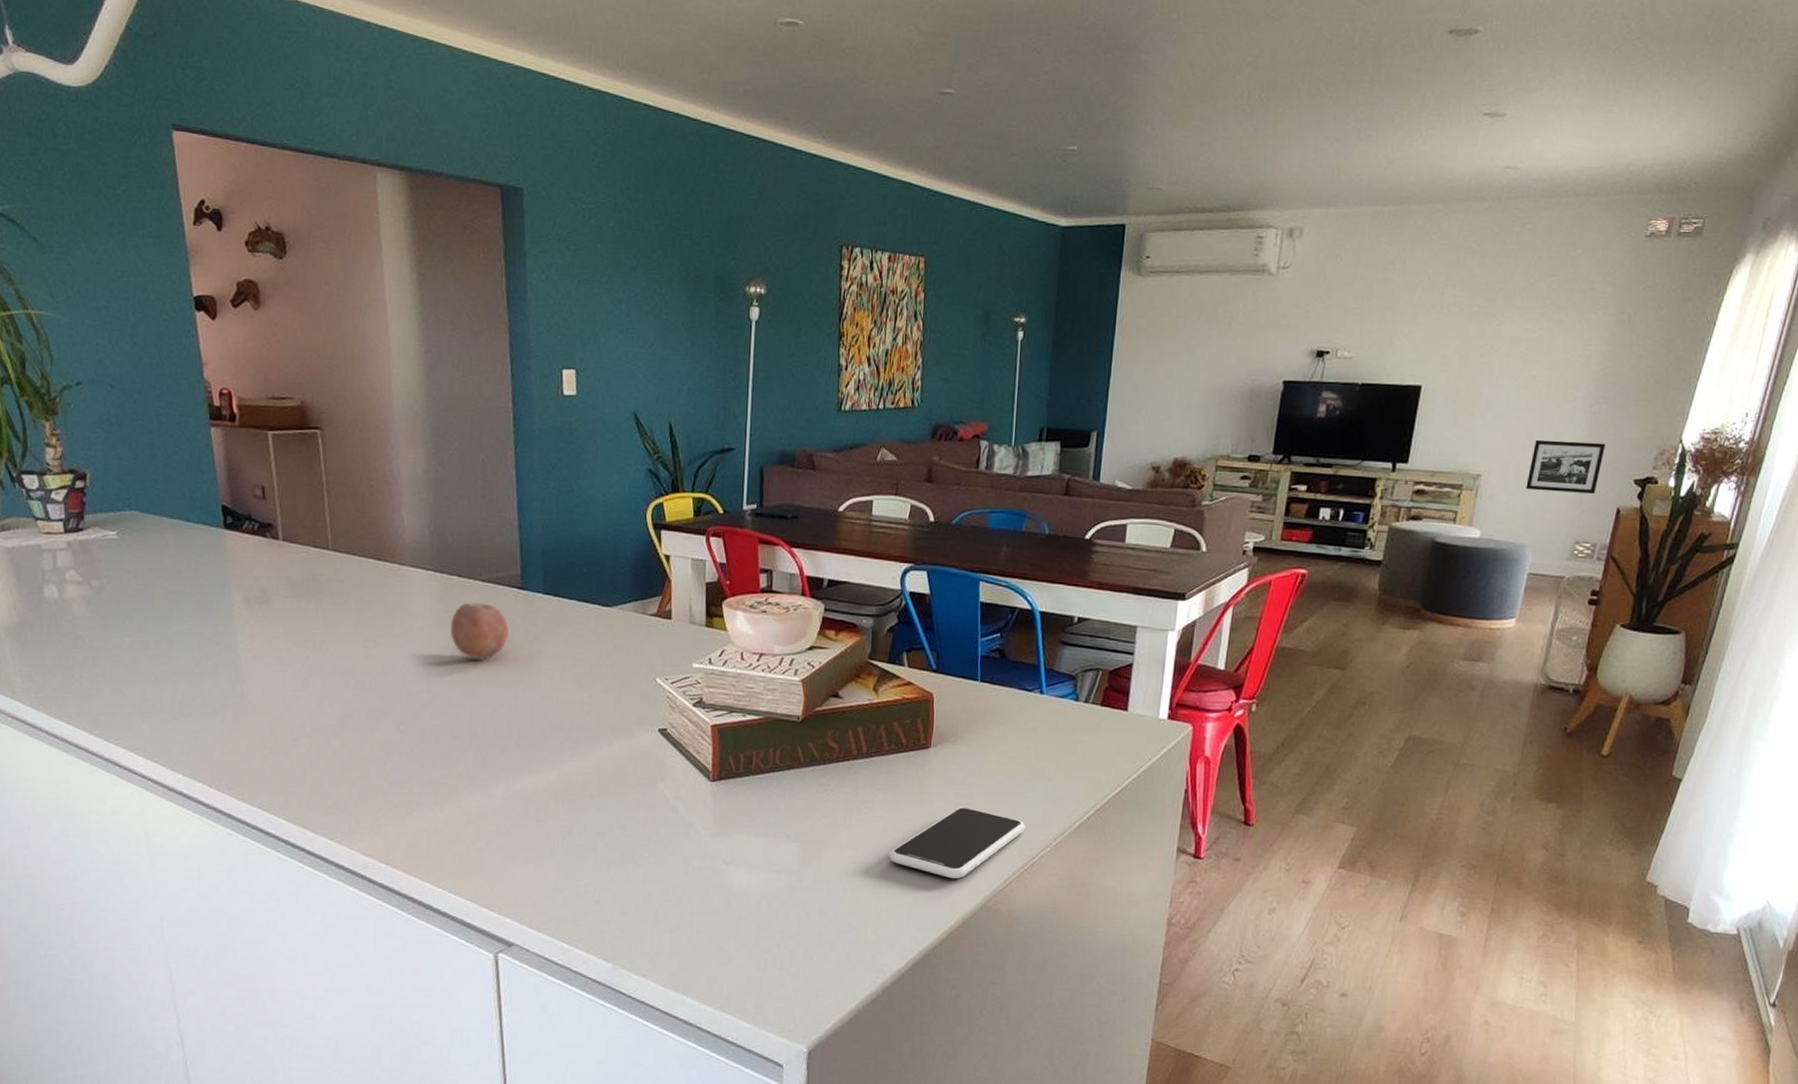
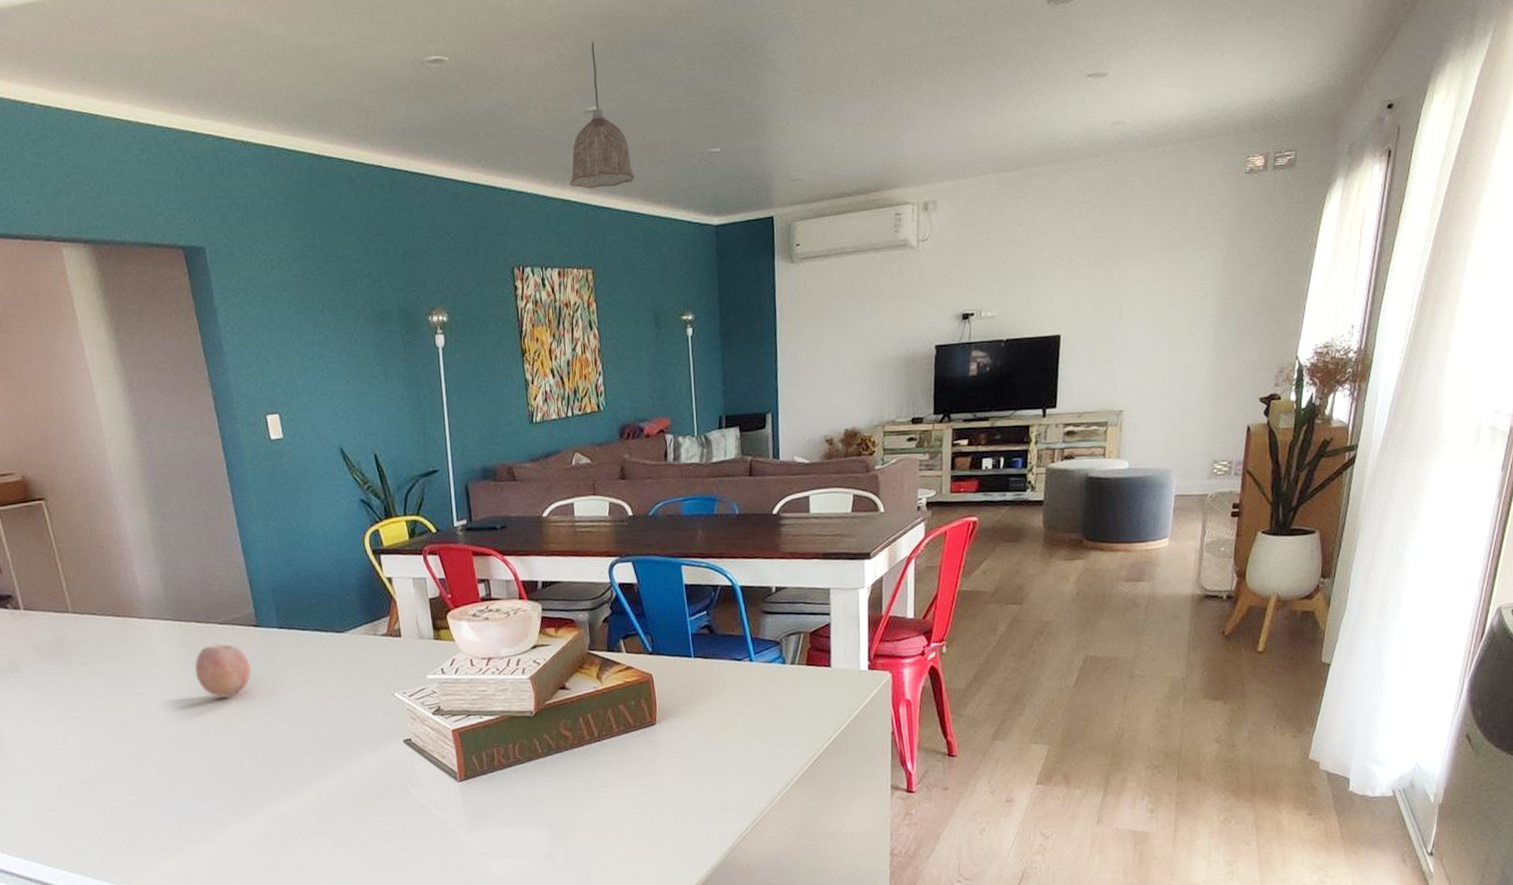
smartphone: present [889,807,1025,879] -> none [631,774,752,841]
pendant lamp: none [912,21,983,175] -> present [569,41,635,189]
picture frame: present [1526,439,1606,494] -> none [1164,368,1231,419]

